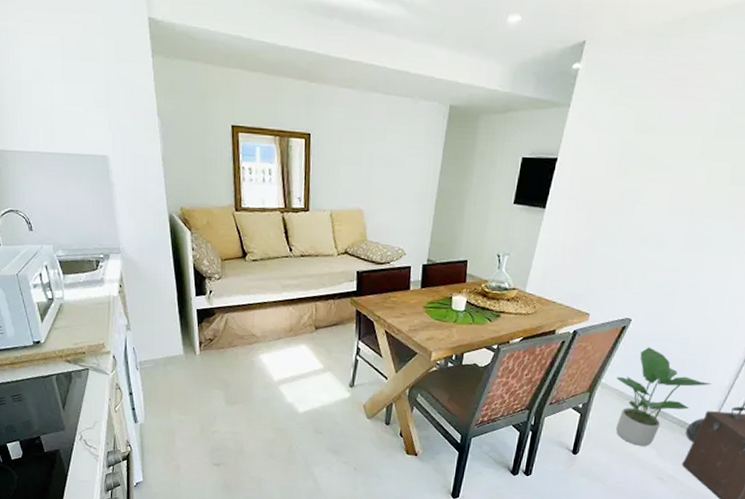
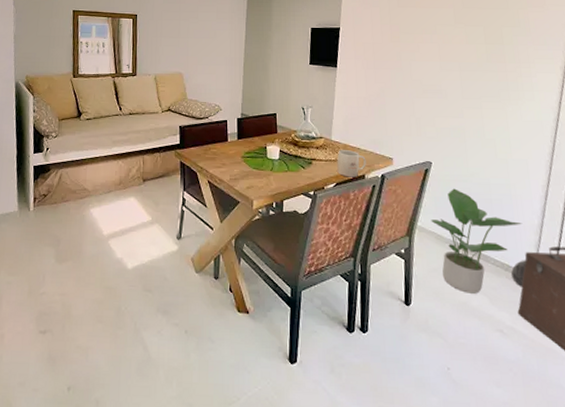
mug: none [525,303,560,332] -> present [336,150,366,177]

